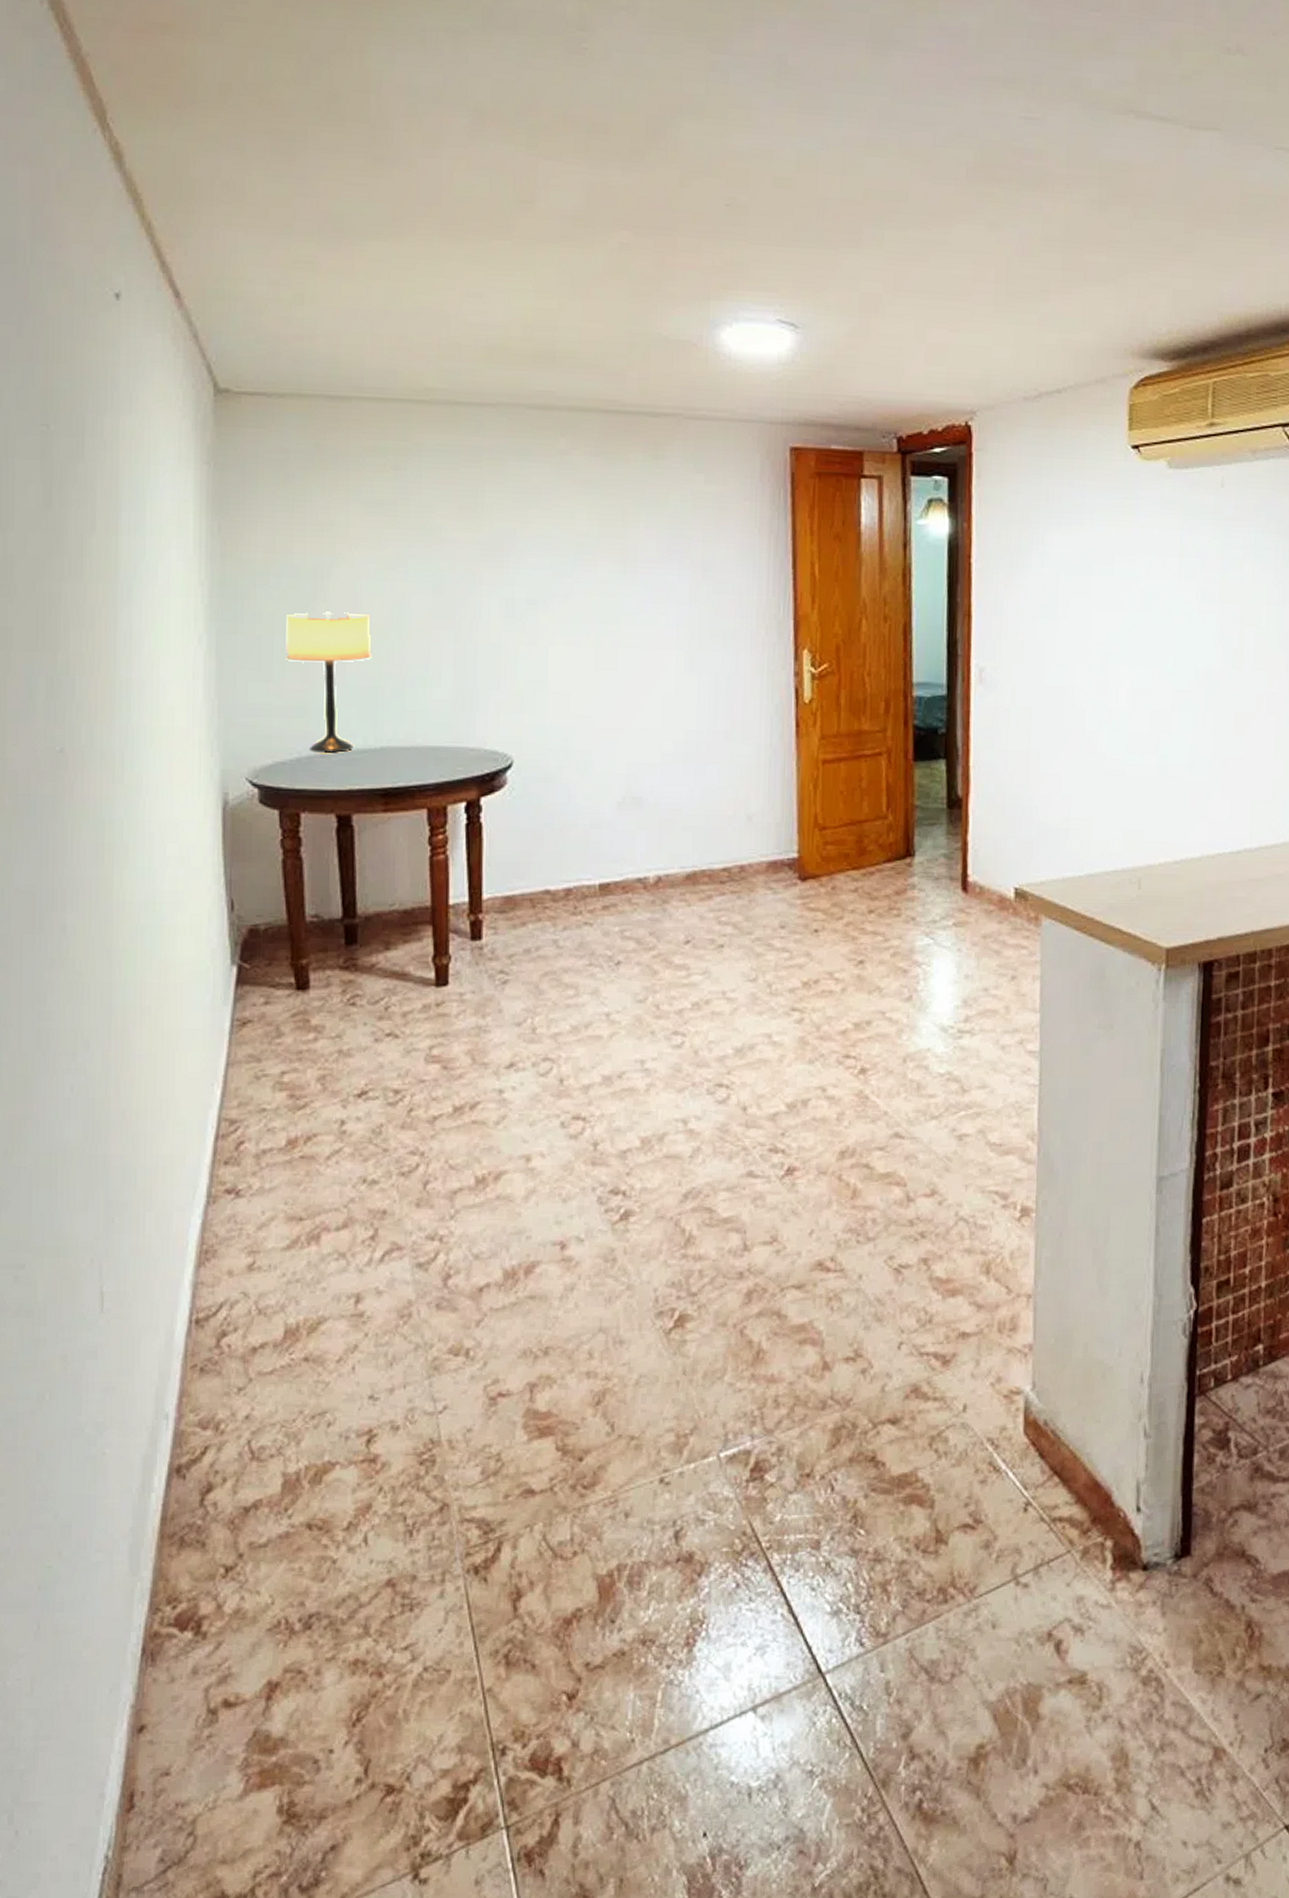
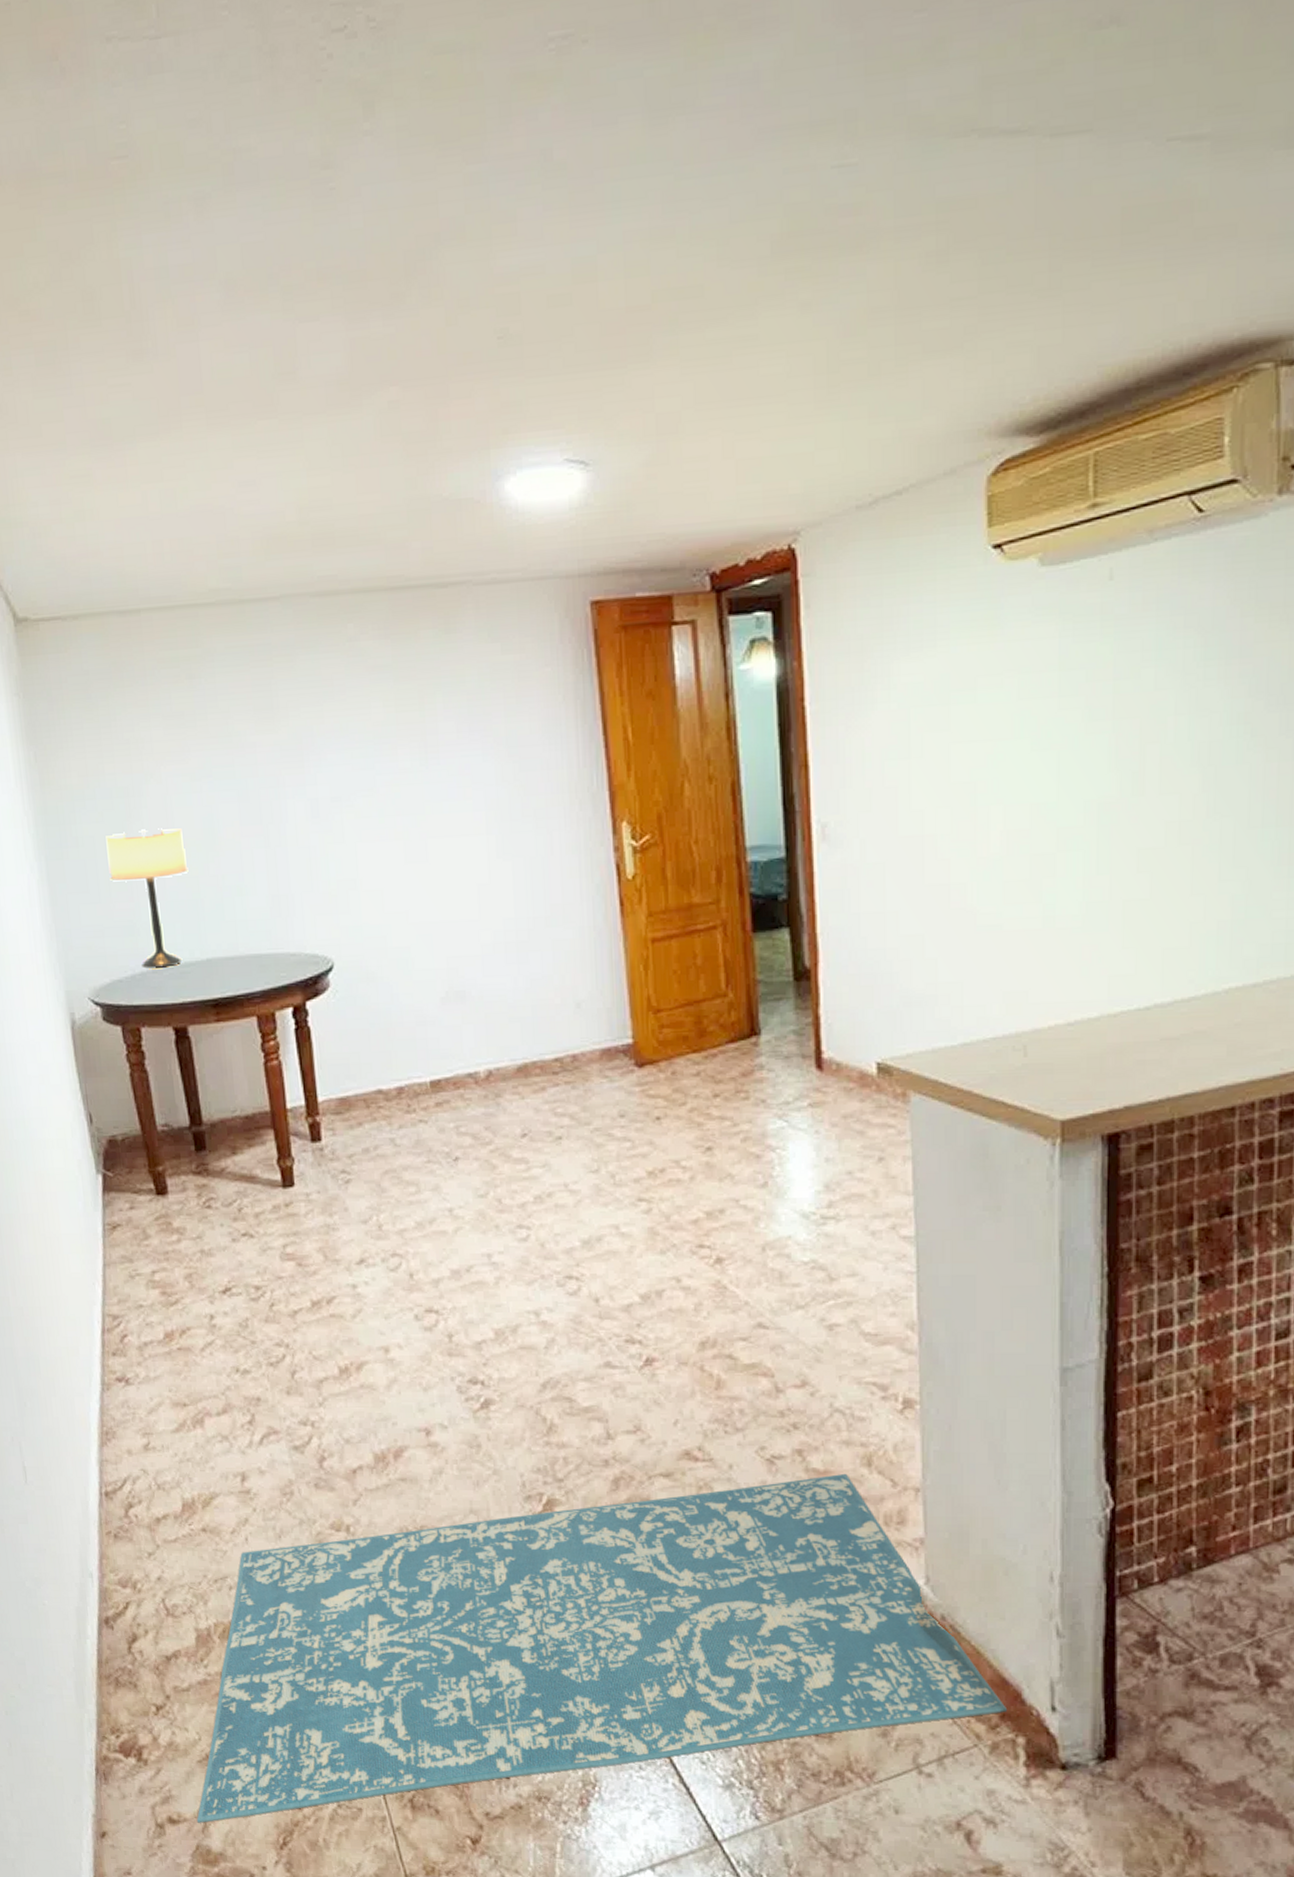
rug: none [257,1281,1099,1704] -> present [196,1473,1008,1823]

